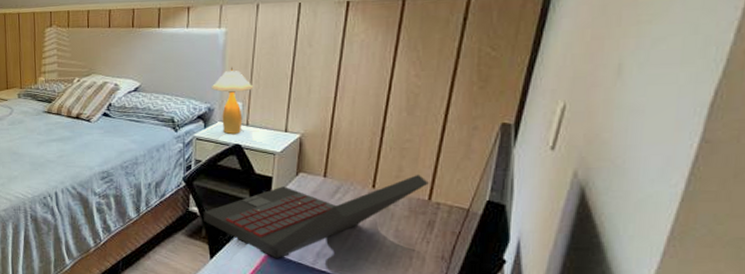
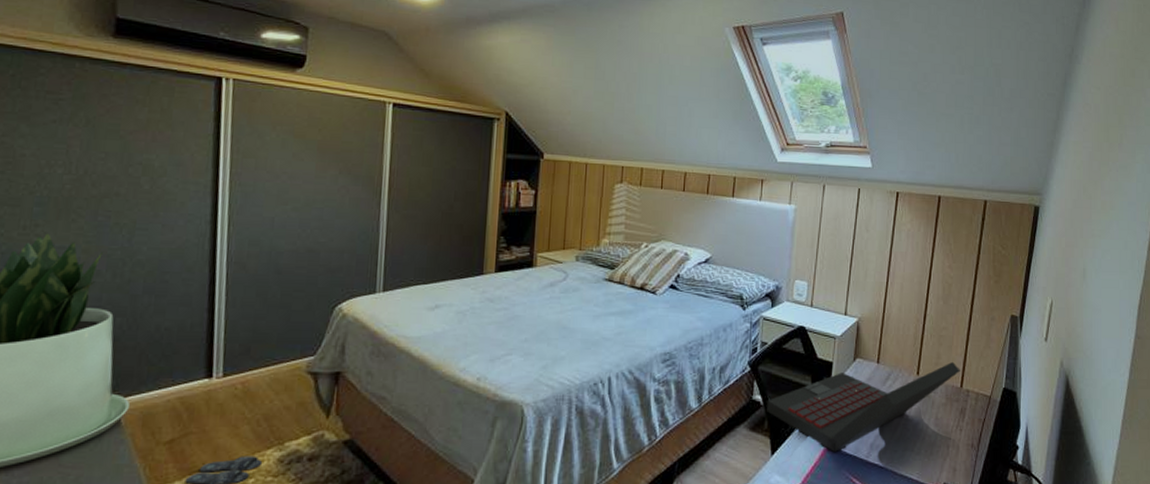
table lamp: present [210,67,254,134] -> none [779,245,818,315]

